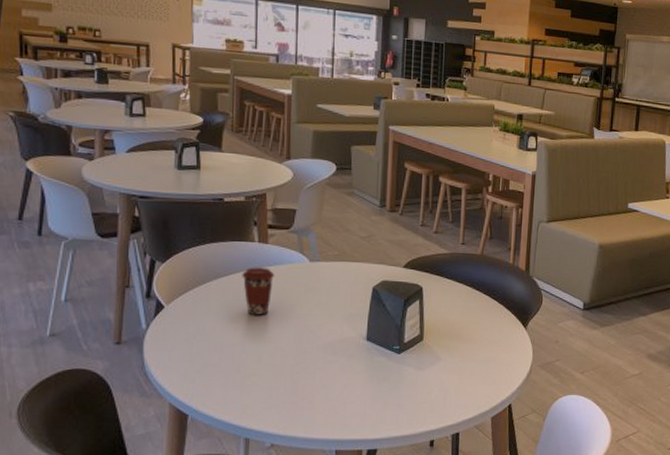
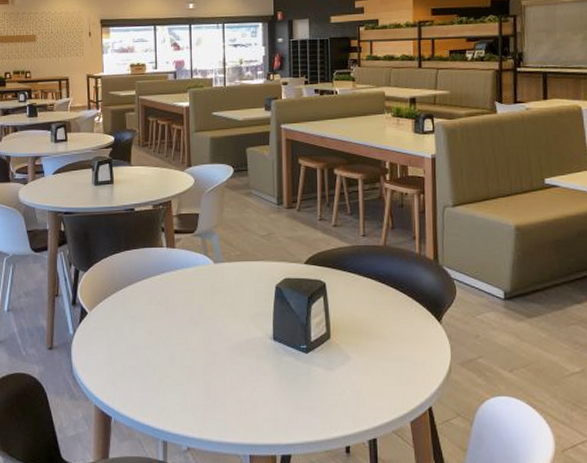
coffee cup: present [242,267,275,315] -> none [153,271,183,318]

